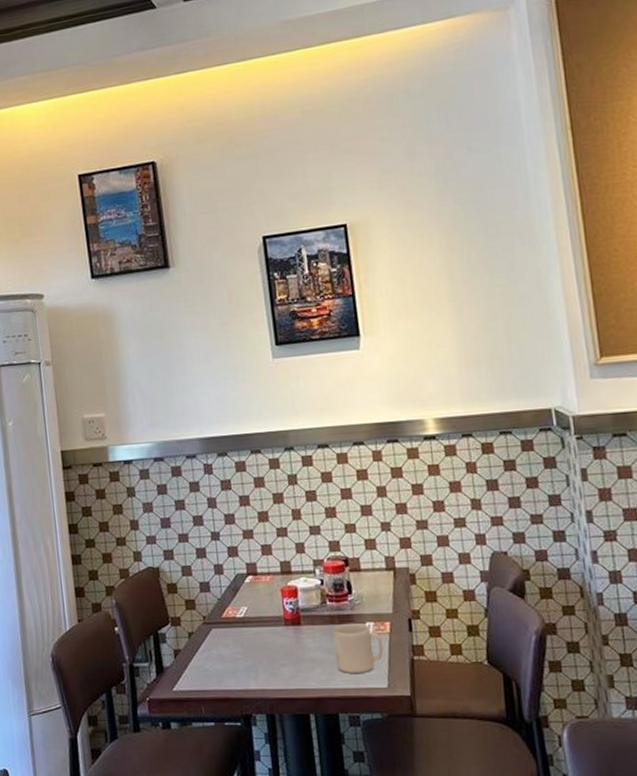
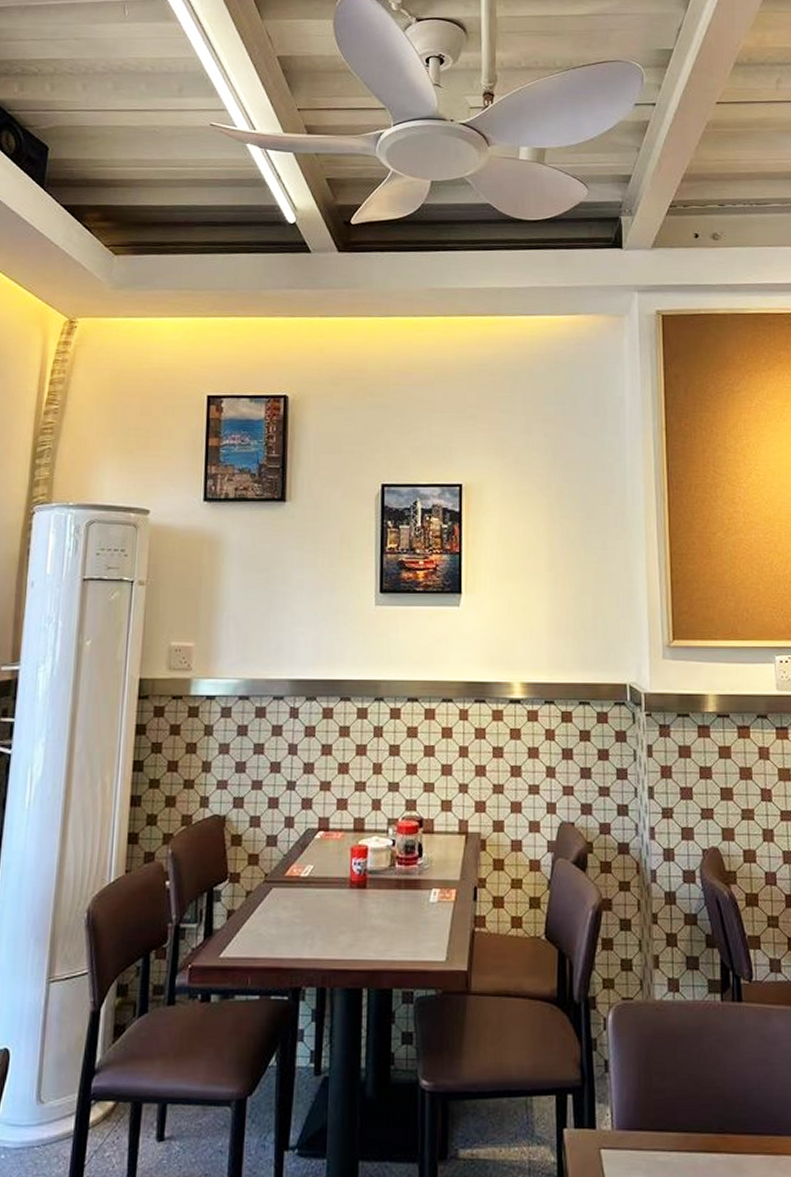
mug: present [333,622,384,673] -> none [397,888,446,944]

